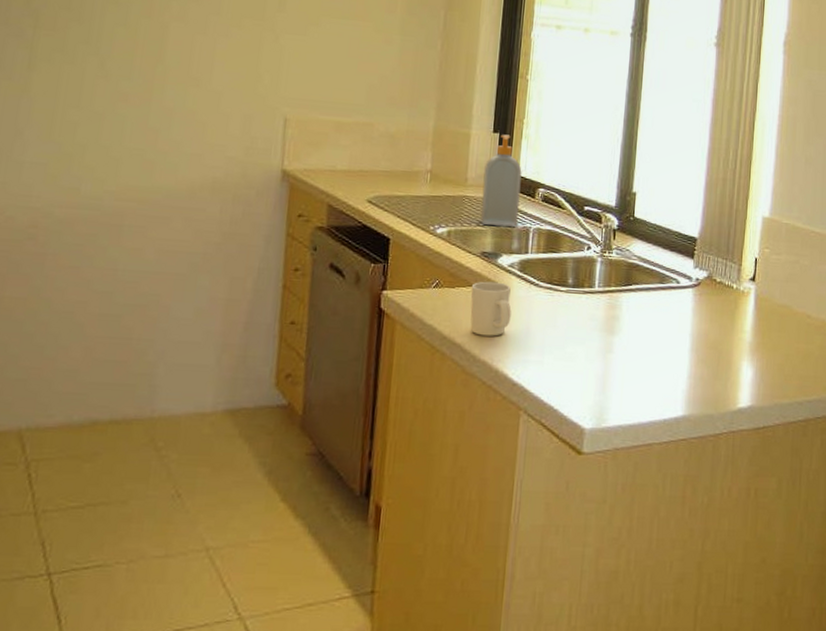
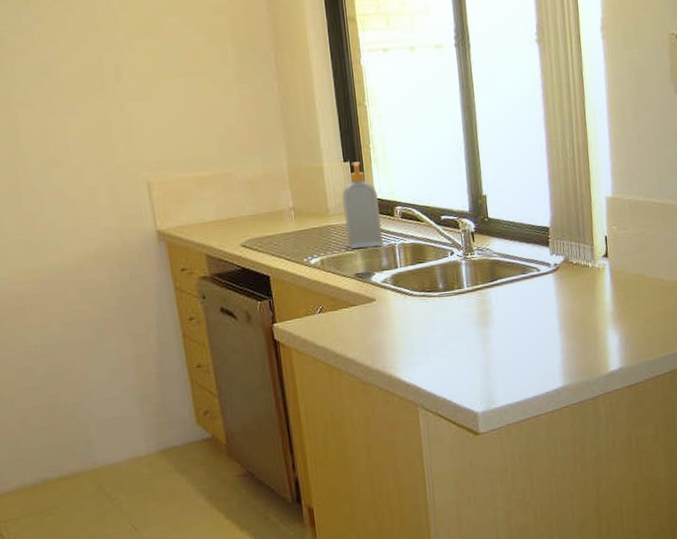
mug: present [470,281,511,336] -> none [352,298,394,348]

